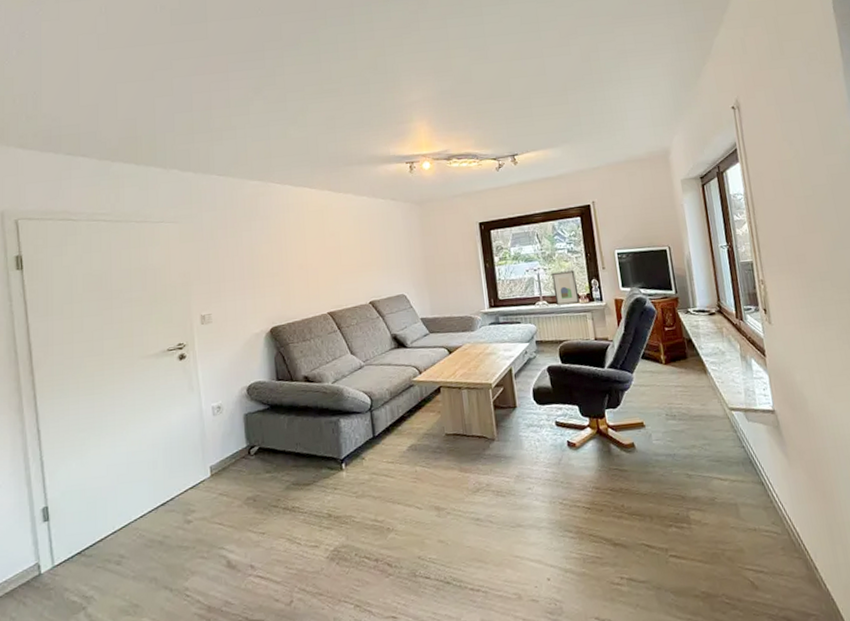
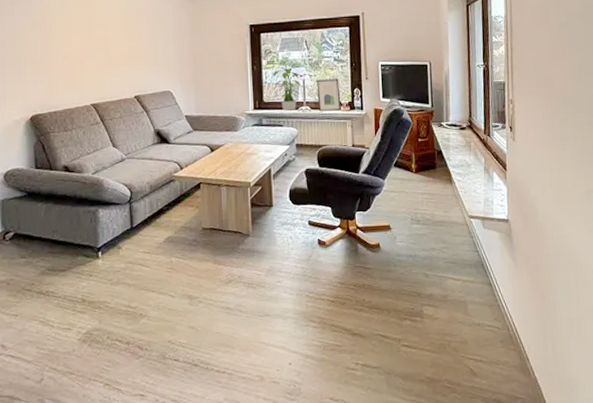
potted plant: none [506,262,536,307] -> present [272,67,301,111]

